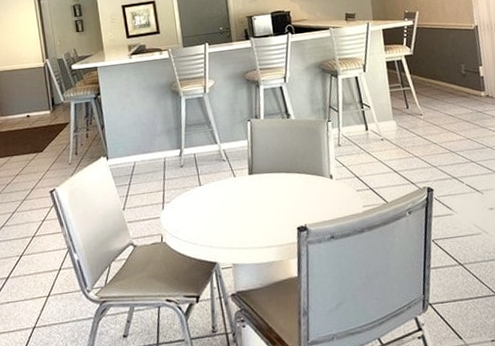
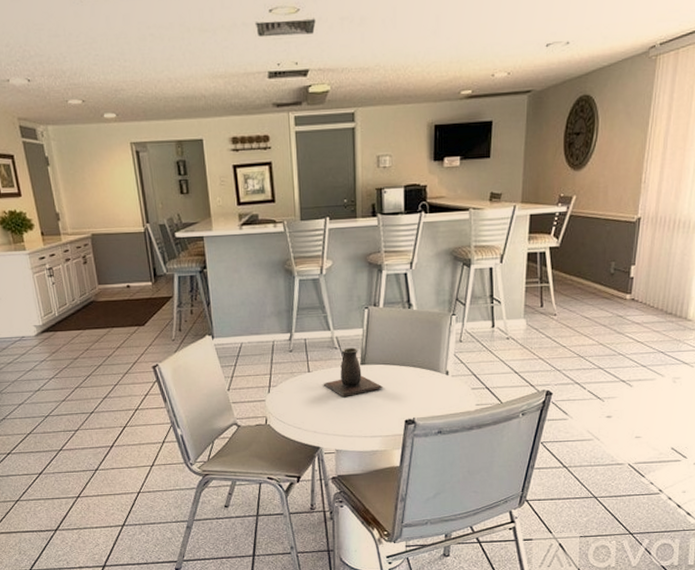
decorative vase: none [214,158,272,208] -> present [323,347,383,397]

